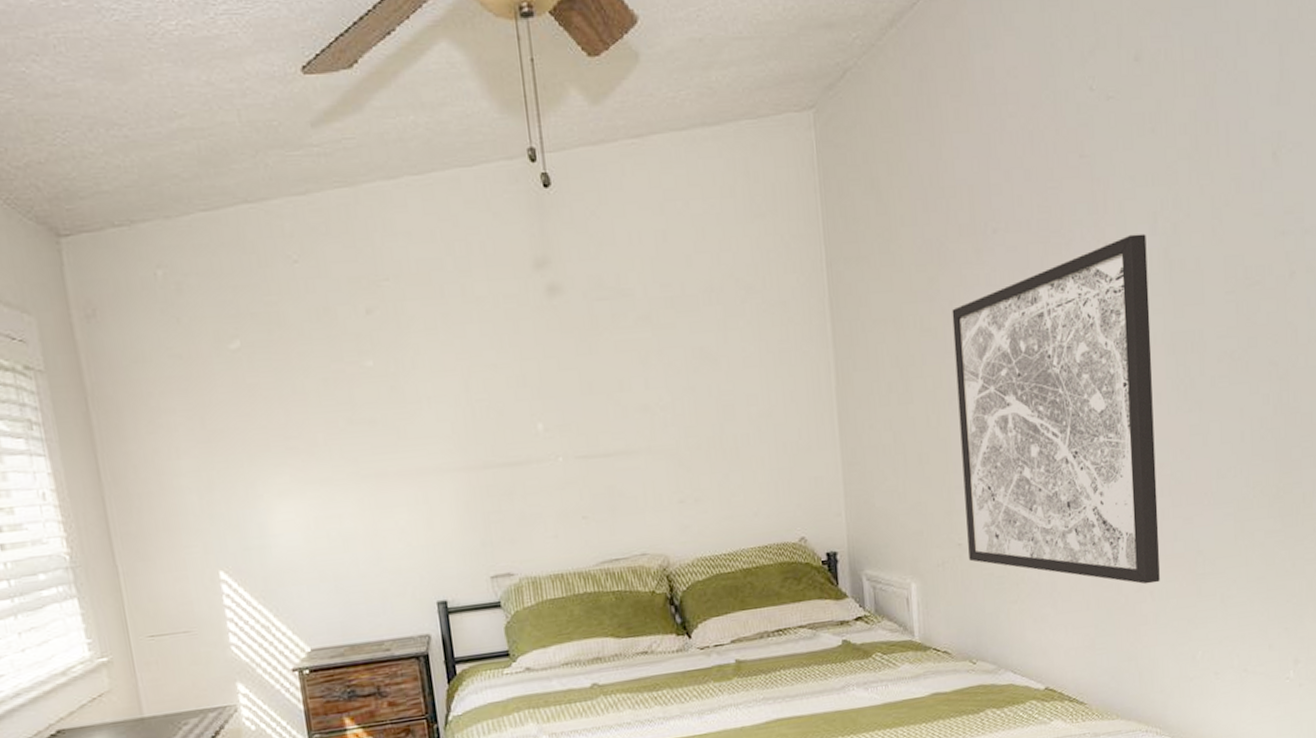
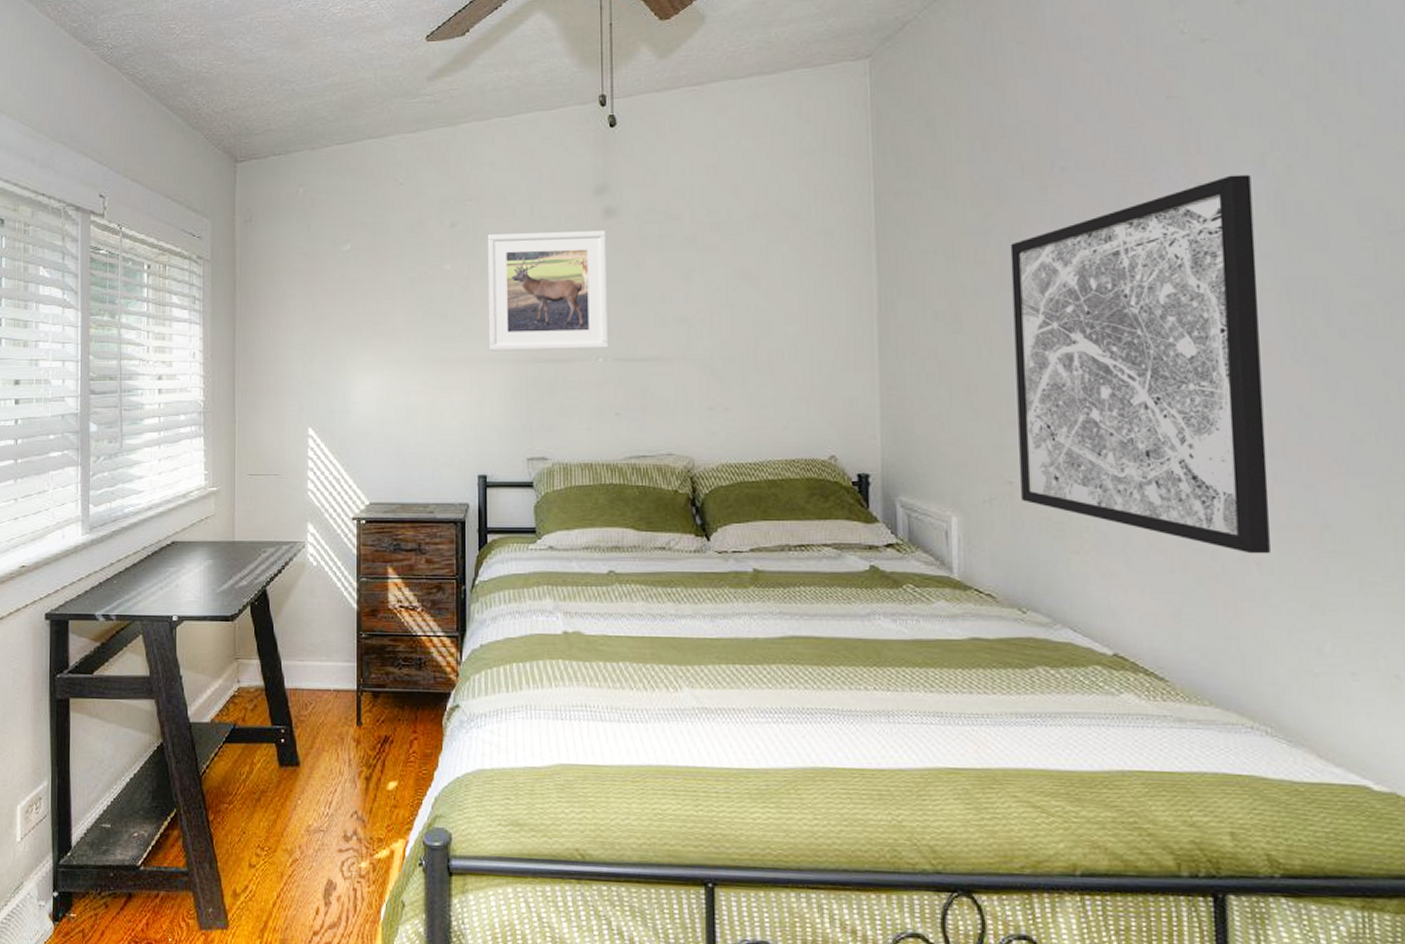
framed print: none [413,311,568,460] -> present [487,231,609,351]

